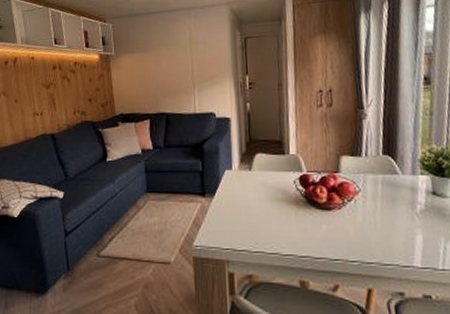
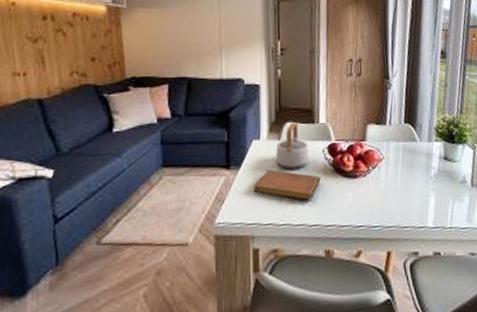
notebook: none [227,199,293,230] -> present [254,170,321,201]
teapot: none [247,154,280,199] -> present [276,122,308,169]

